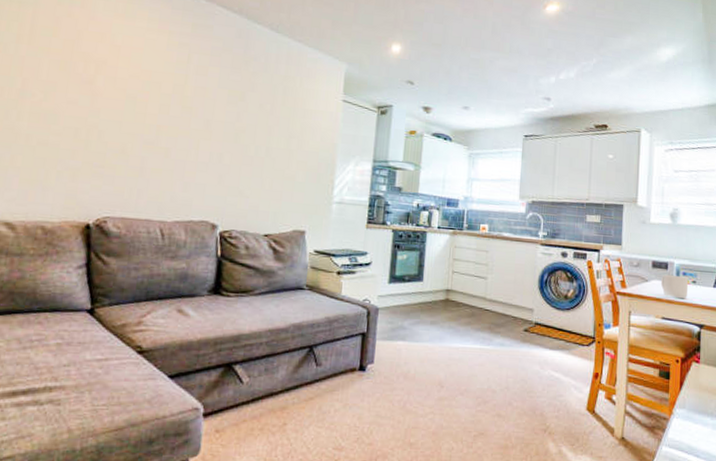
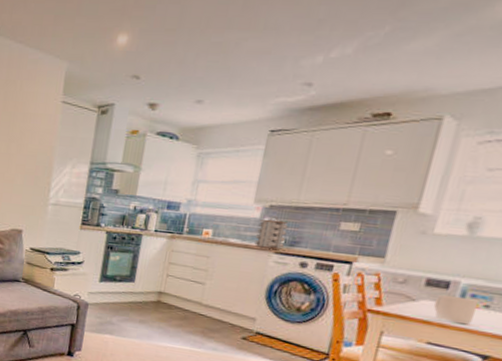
spice rack: none [524,210,548,242] -> present [254,215,289,251]

